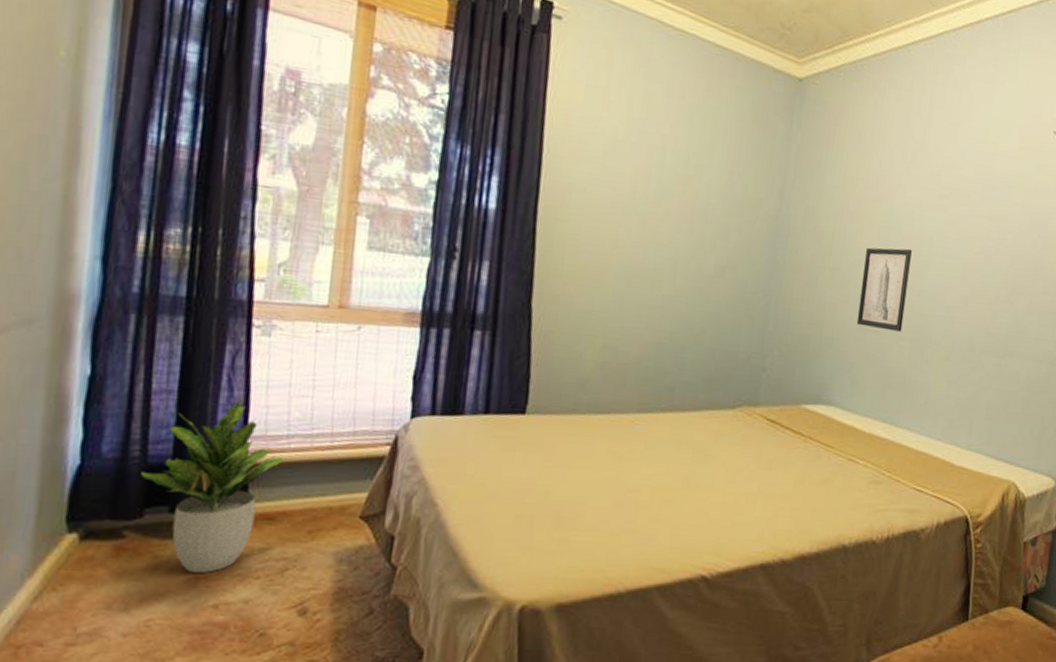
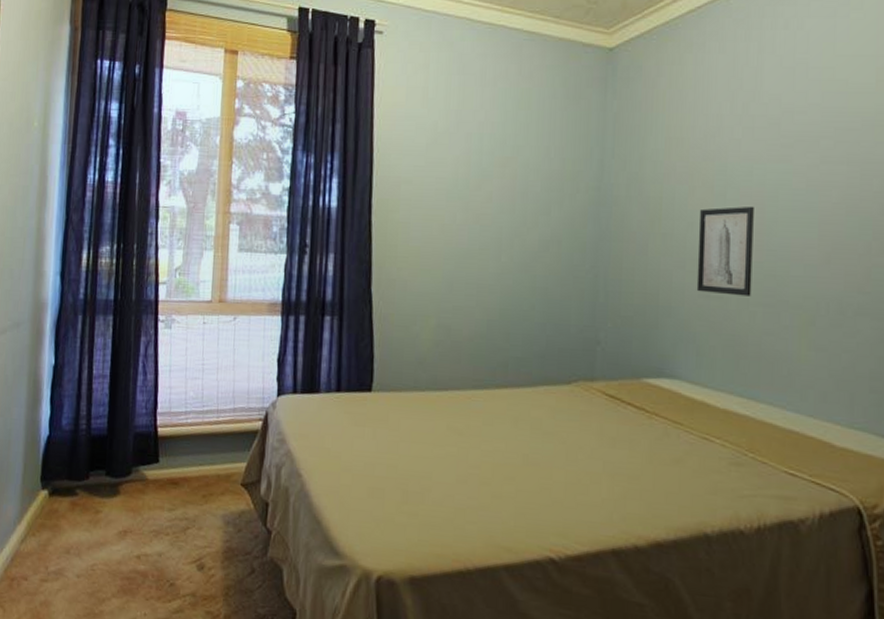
potted plant: present [141,397,287,574] -> none [87,380,185,528]

